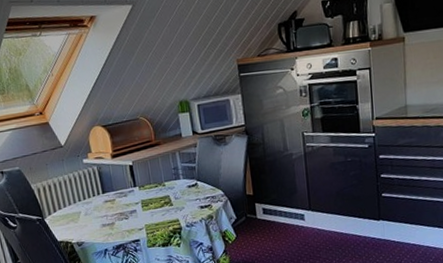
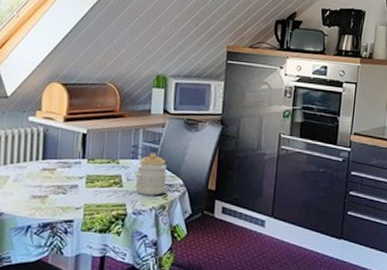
jar: none [180,171,210,209] -> present [135,153,168,195]

